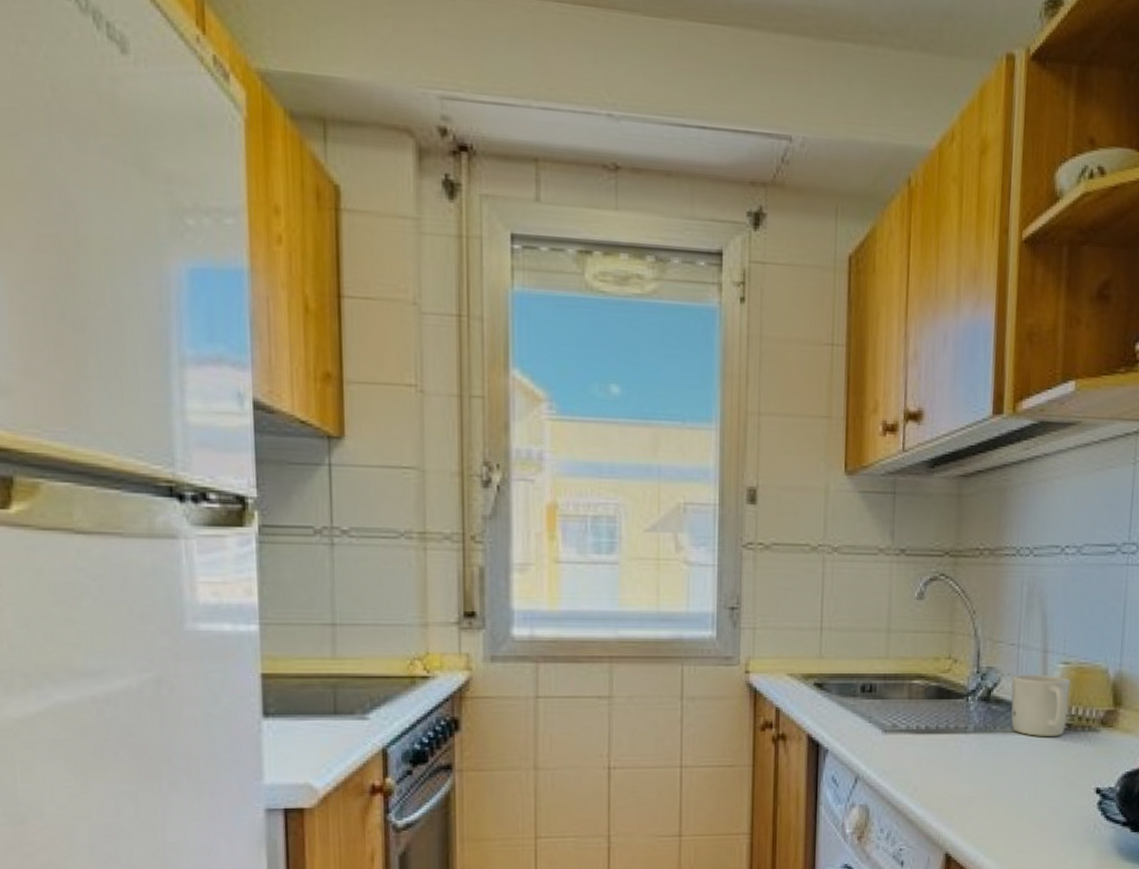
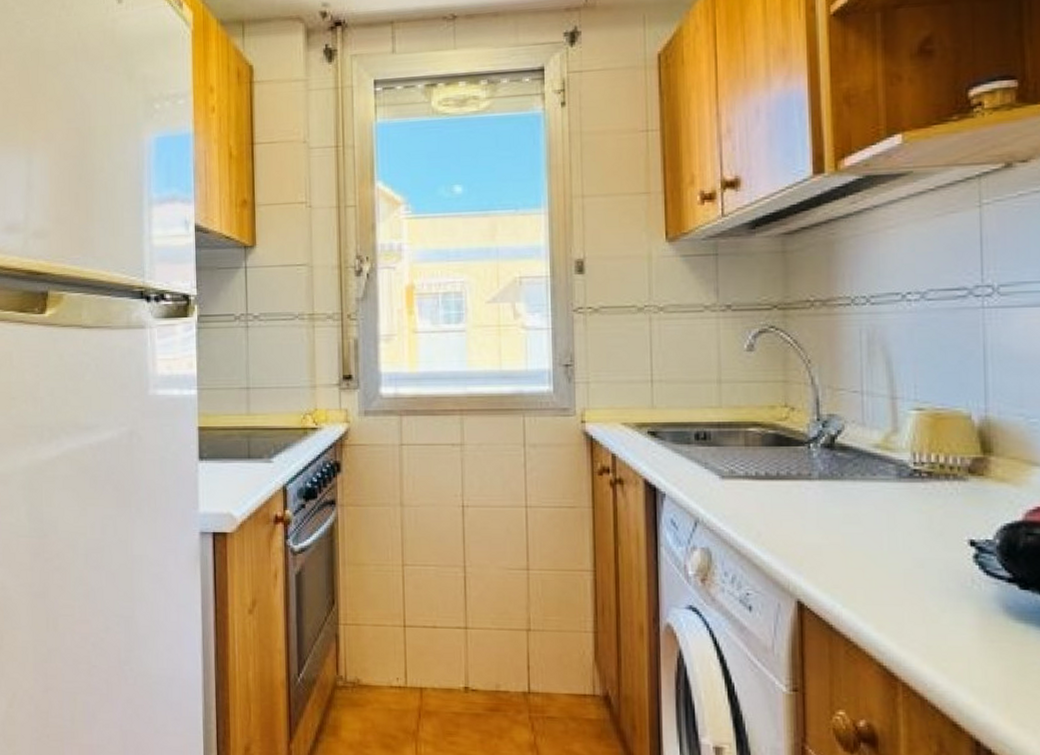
mug: present [1011,673,1070,736] -> none [858,420,927,484]

